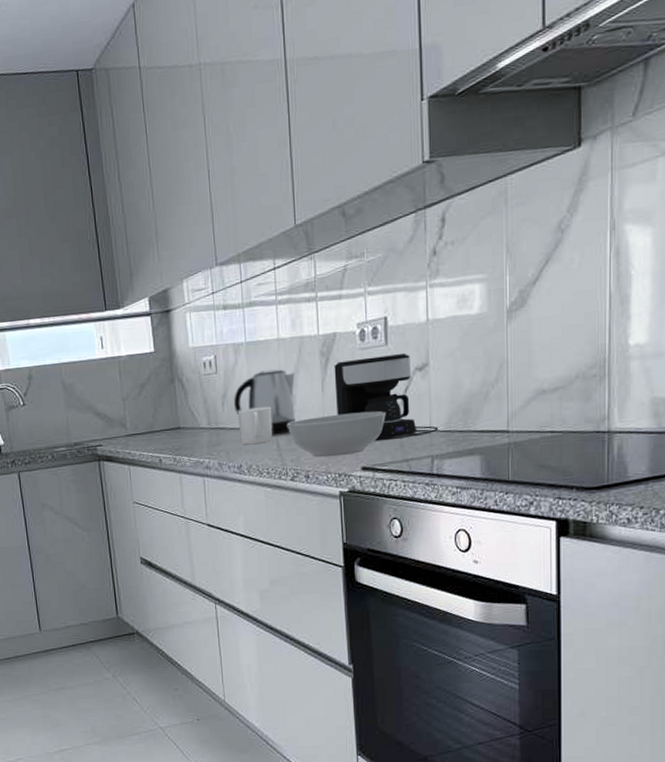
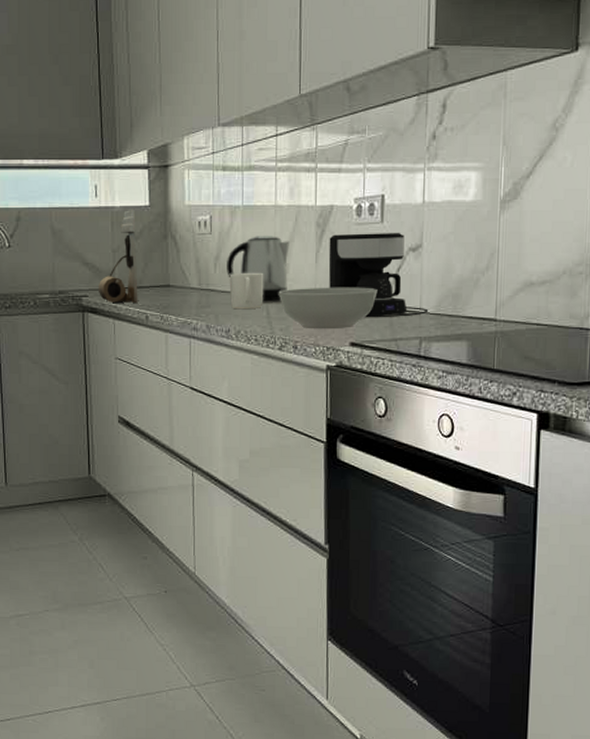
paper towel holder: none [111,356,151,450] -> present [98,209,138,304]

